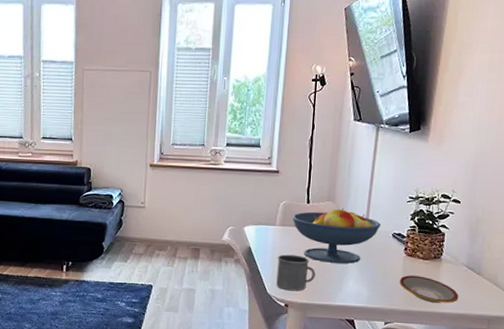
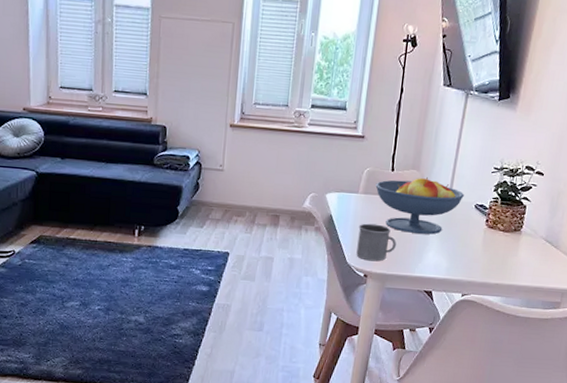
plate: present [400,275,459,304] -> none [479,247,536,276]

